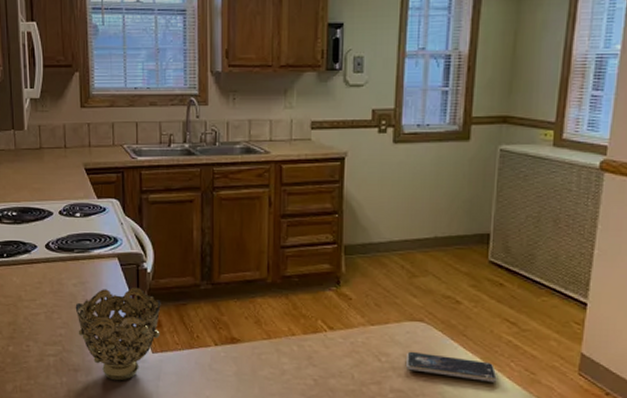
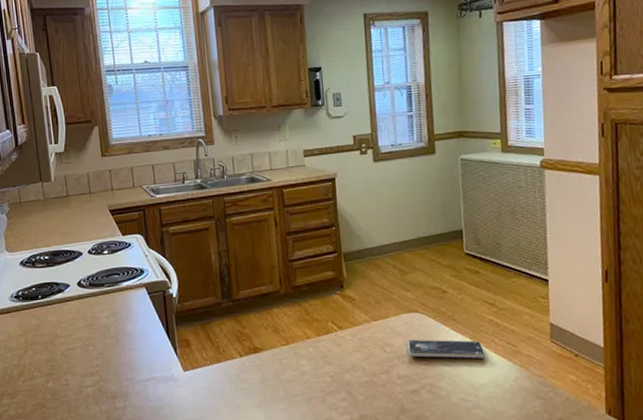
decorative bowl: present [75,288,161,381] -> none [109,312,189,402]

